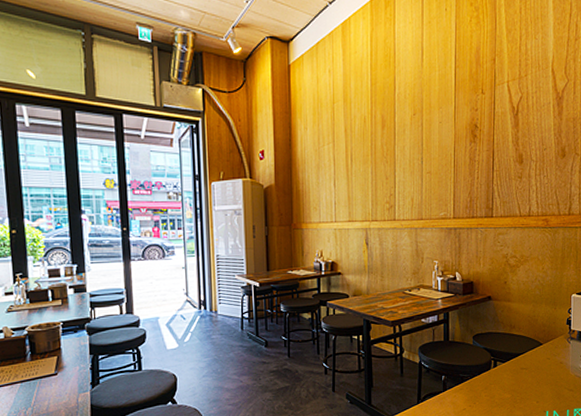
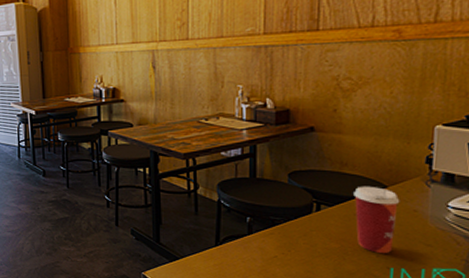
paper cup: none [520,344,551,400] -> present [353,186,400,254]

